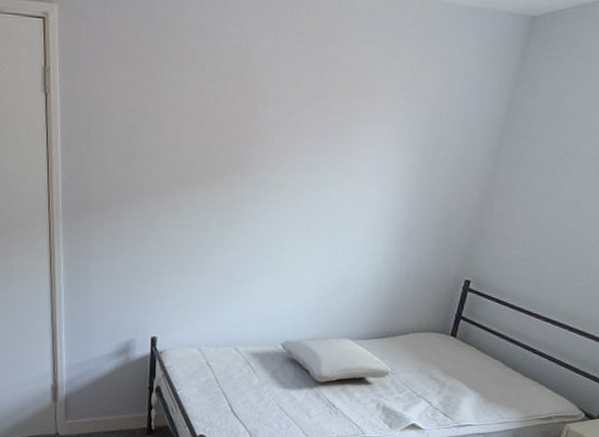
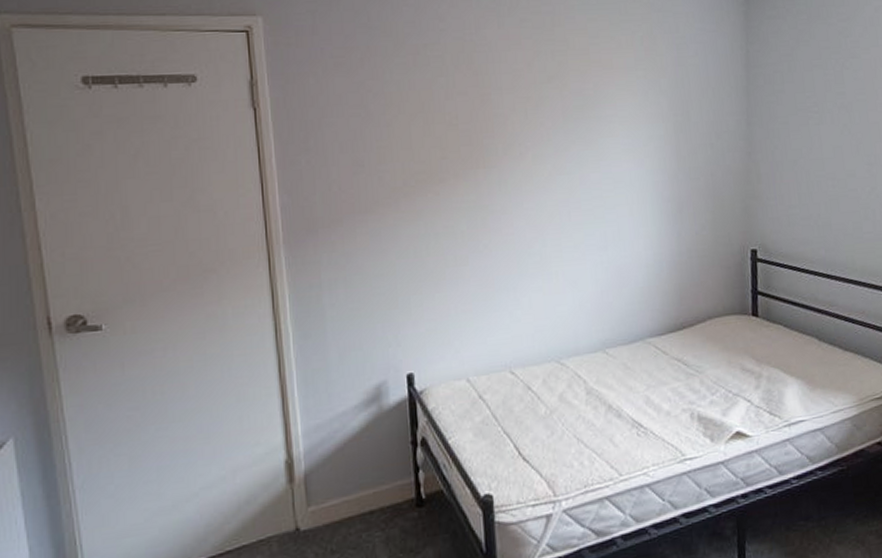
pillow: present [280,337,391,382] -> none [563,336,697,398]

